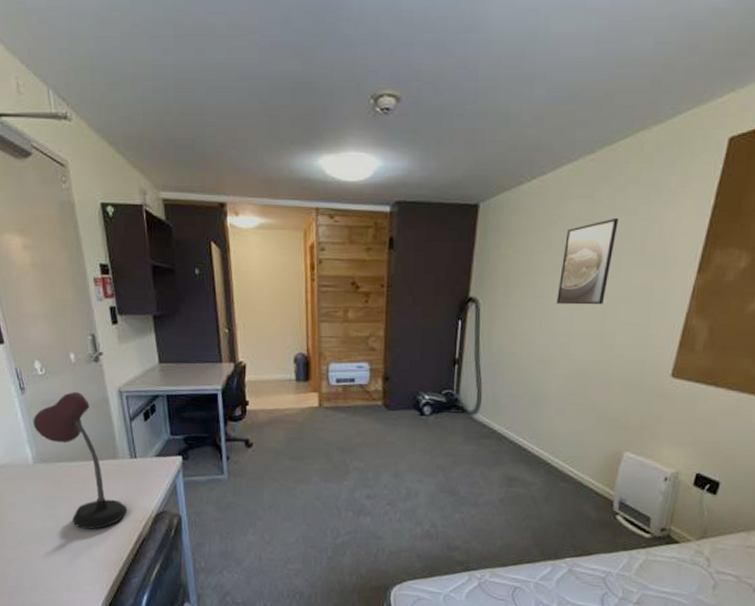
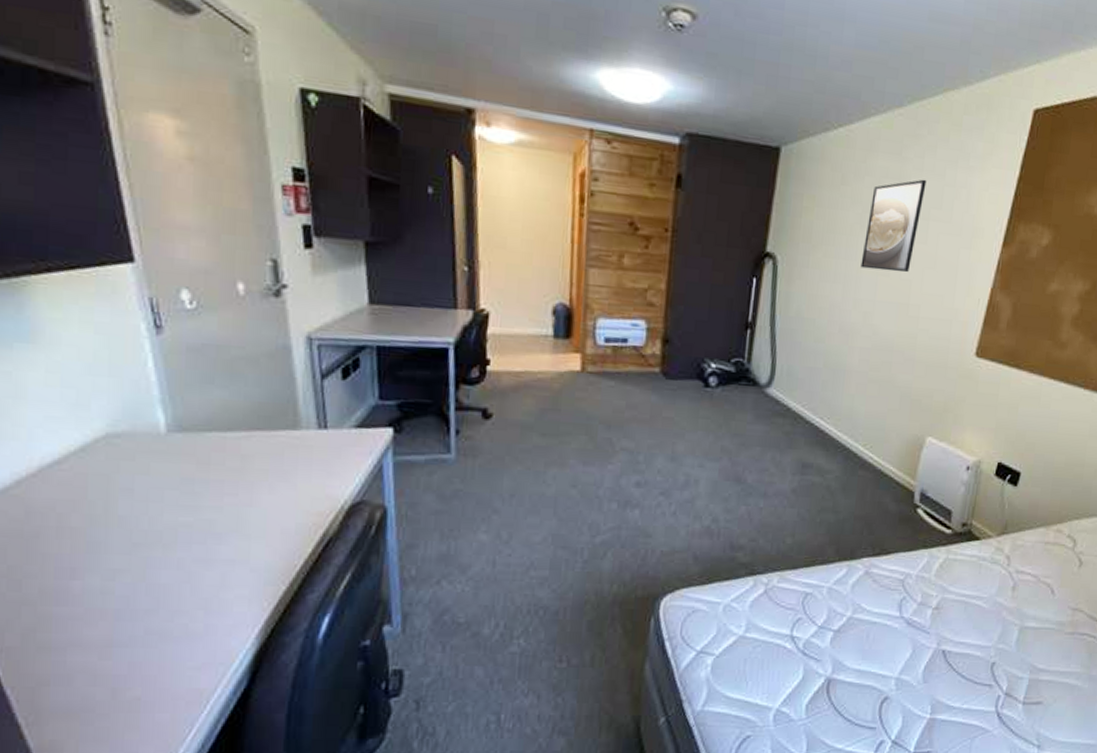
desk lamp: present [33,391,128,529] -> none [171,334,309,526]

